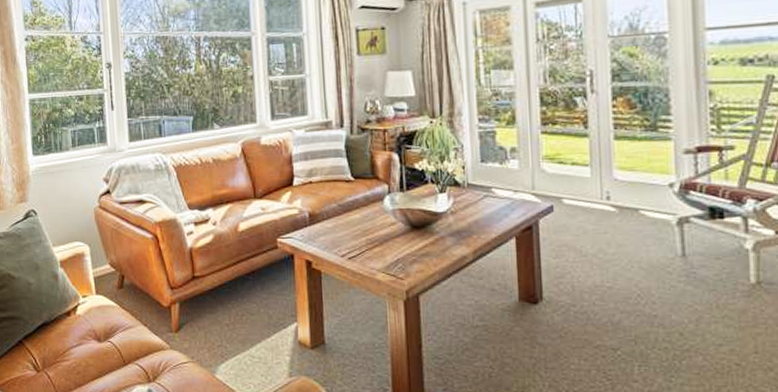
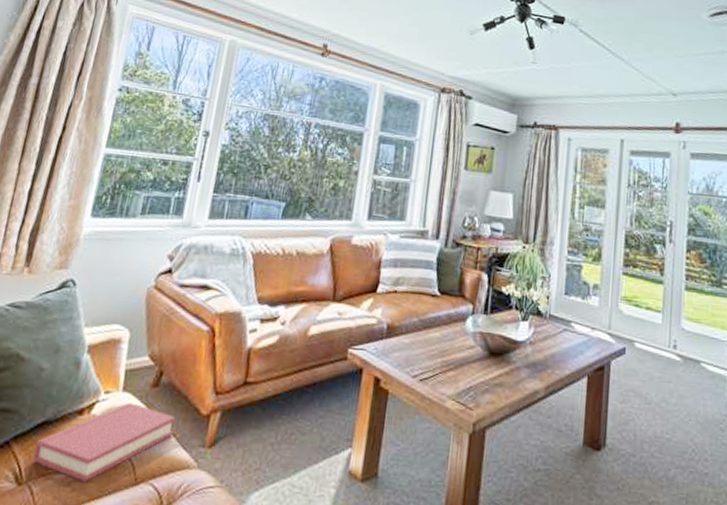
hardback book: none [42,303,144,366] -> present [32,402,176,482]

